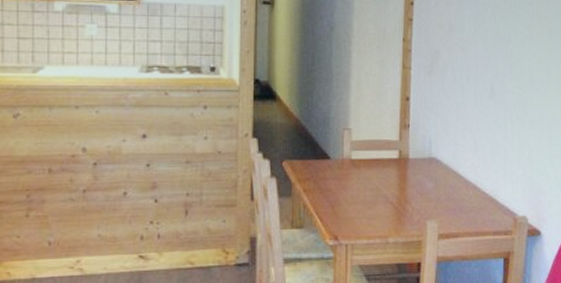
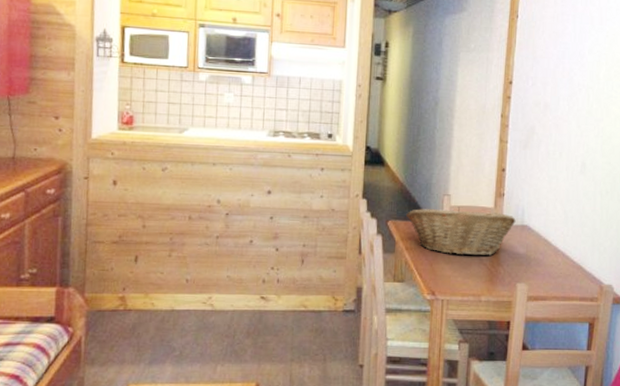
fruit basket: none [303,141,423,195] -> present [406,207,516,256]

